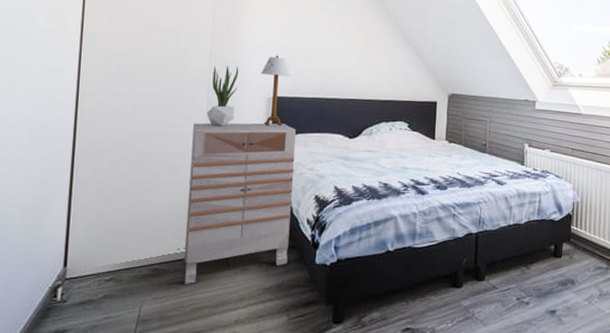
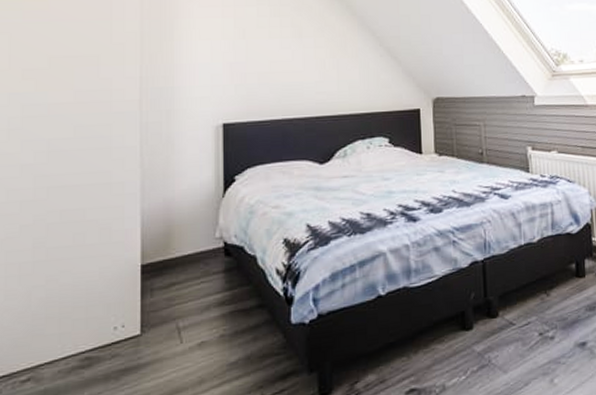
dresser: present [183,123,296,285] -> none [123,155,256,373]
potted plant: present [207,66,239,127] -> none [141,92,178,168]
table lamp: present [261,55,292,126] -> none [205,73,243,161]

